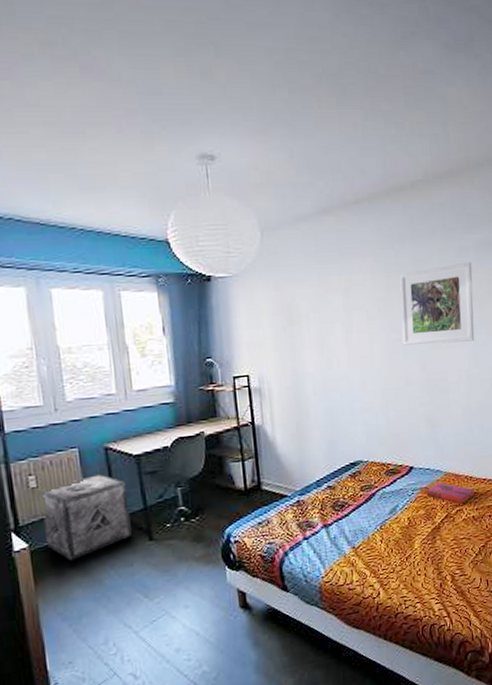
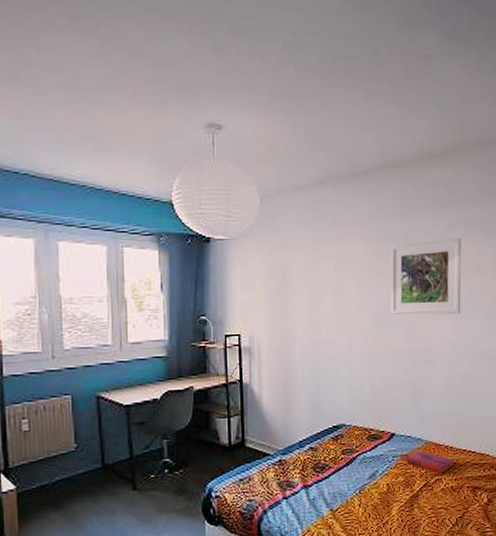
storage crate: present [39,474,132,561] -> none [31,422,116,505]

